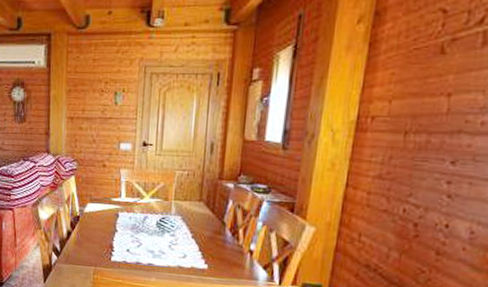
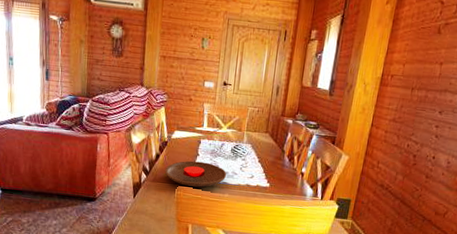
plate: none [78,238,153,270] -> present [165,160,227,187]

